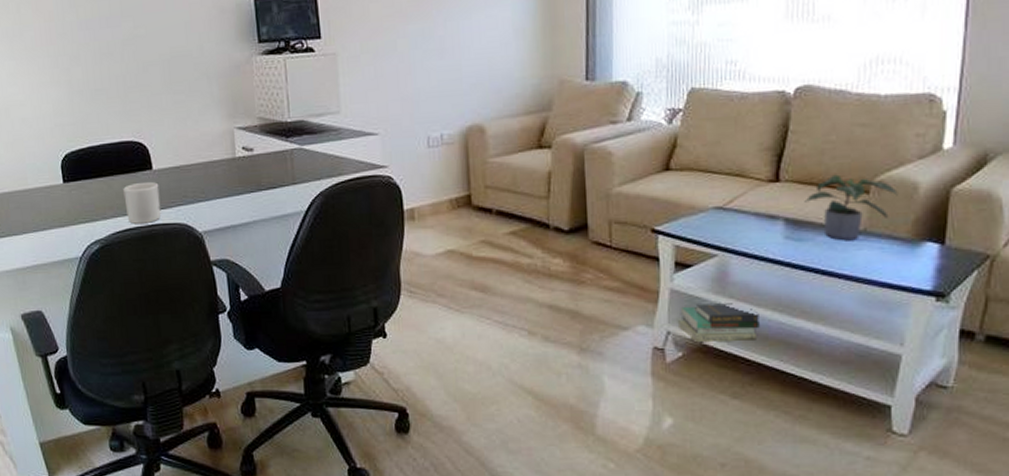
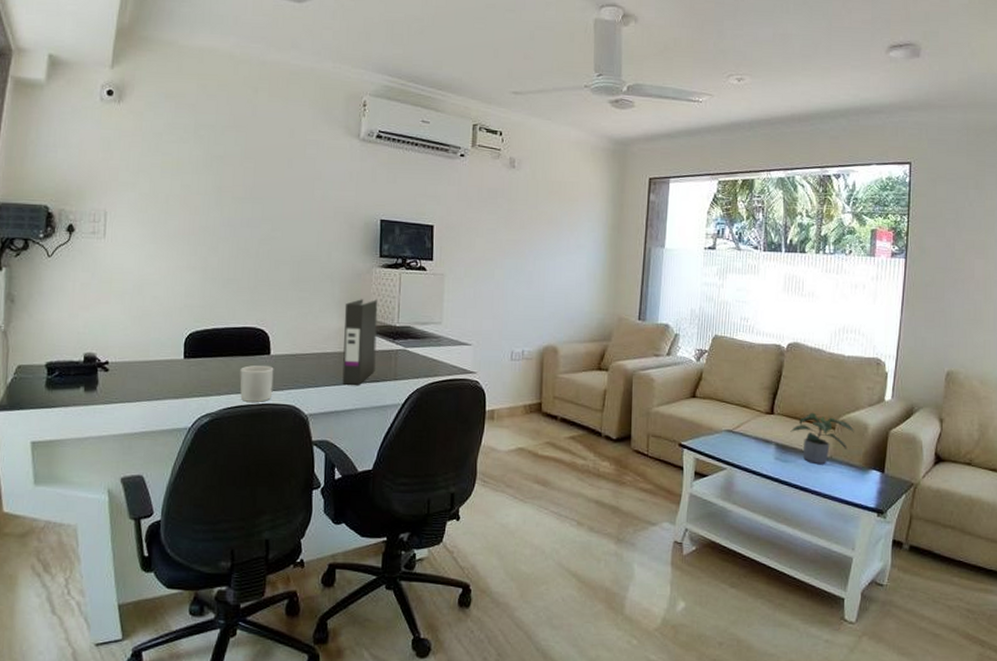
binder: none [226,93,270,195] -> present [342,299,378,385]
books: present [678,303,760,343] -> none [694,507,754,540]

